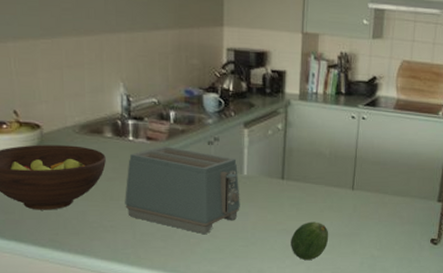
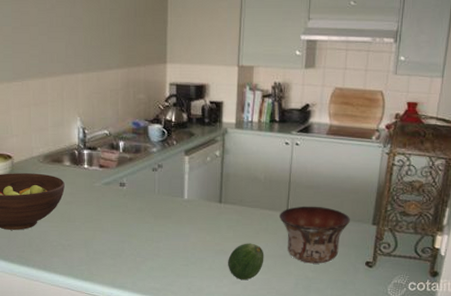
toaster: present [125,146,240,234] -> none [80,173,181,253]
bowl: none [344,182,416,242] -> present [279,206,350,264]

